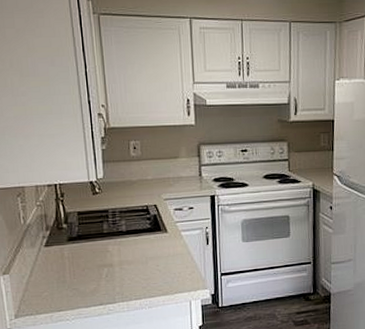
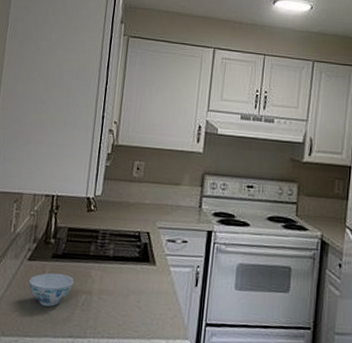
bowl: none [50,253,95,283] -> present [29,273,75,307]

